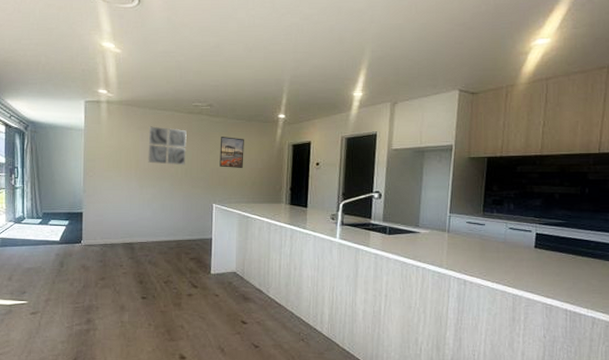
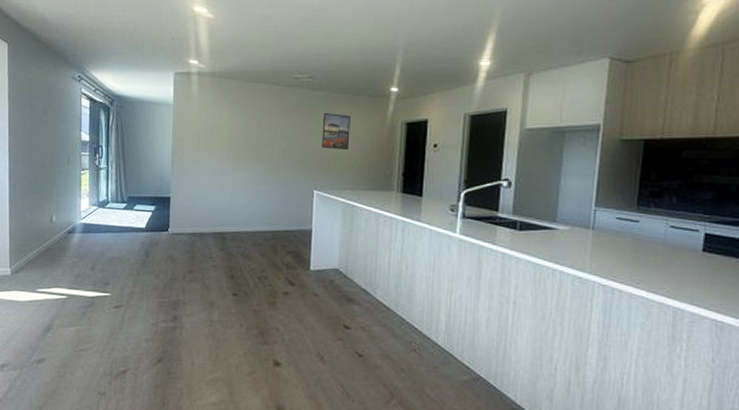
wall art: present [148,126,187,166] -> none [242,101,285,146]

